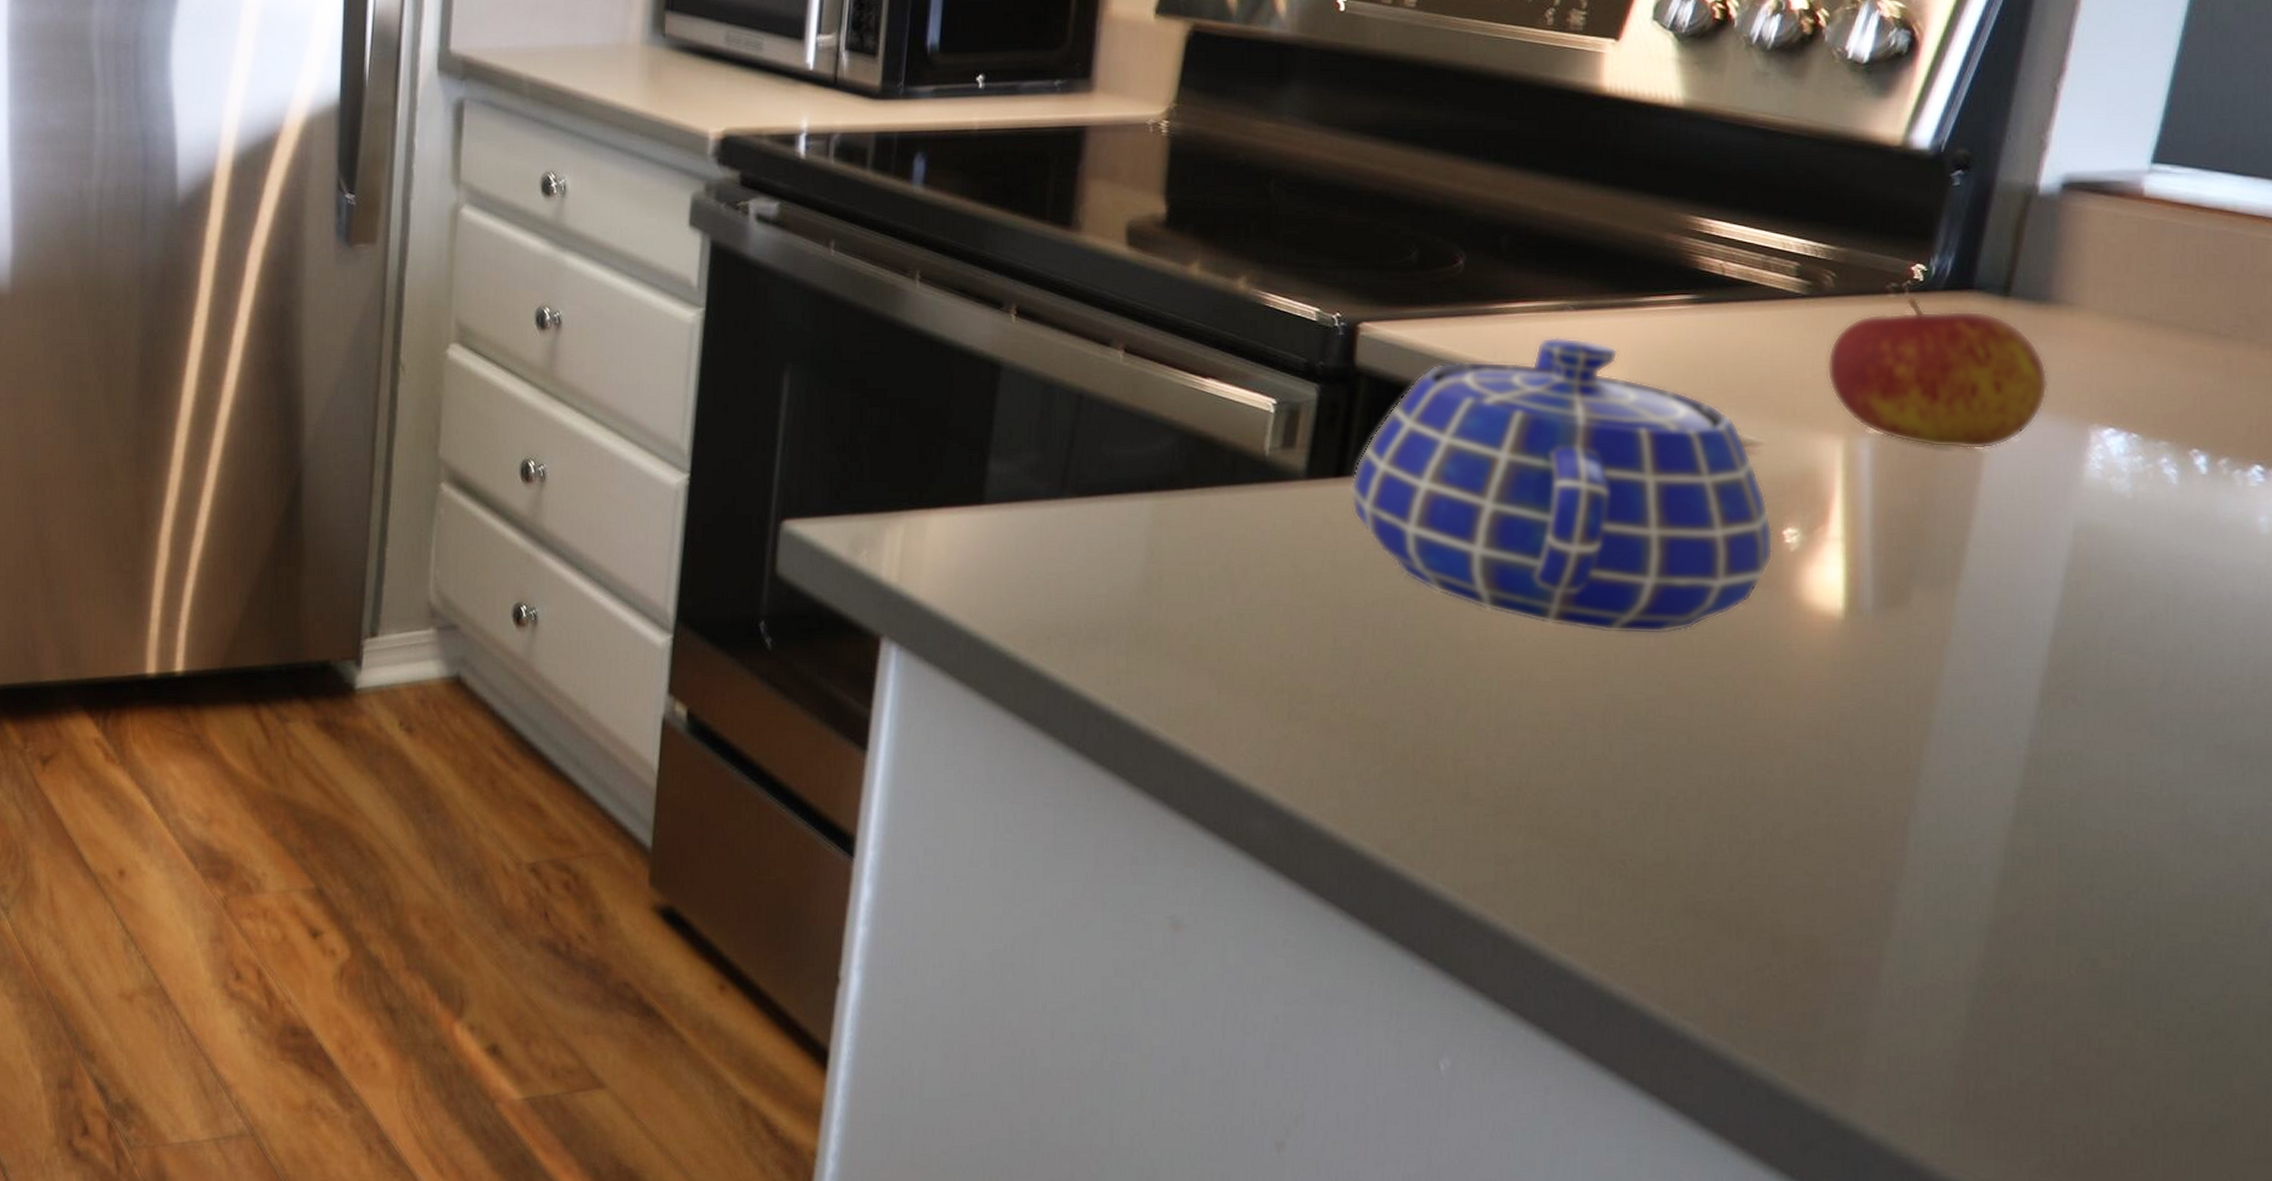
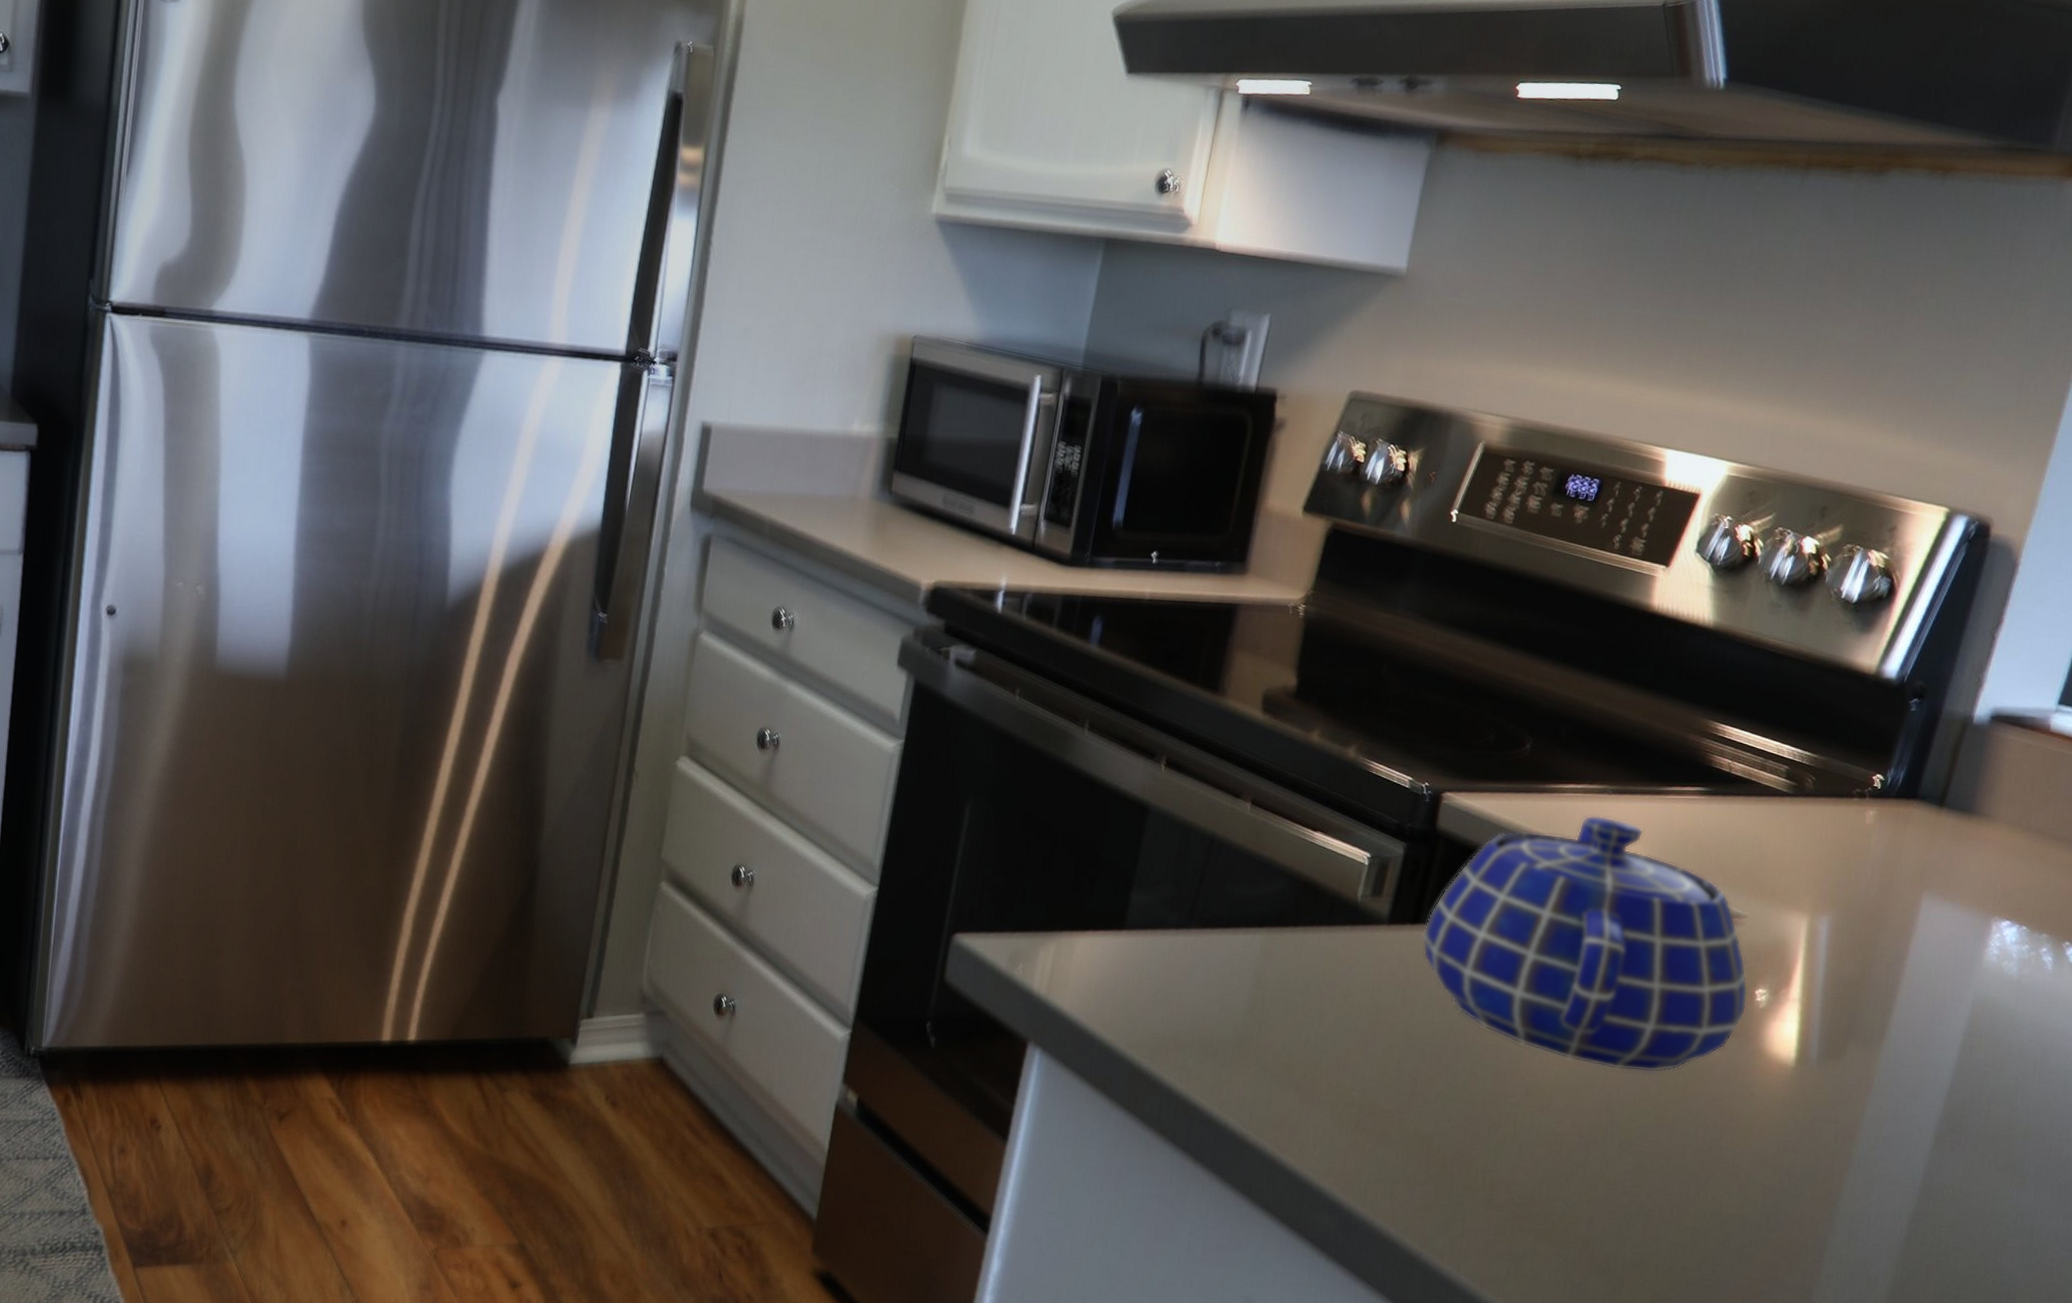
apple: present [1827,296,2049,450] -> none [1801,801,1966,932]

